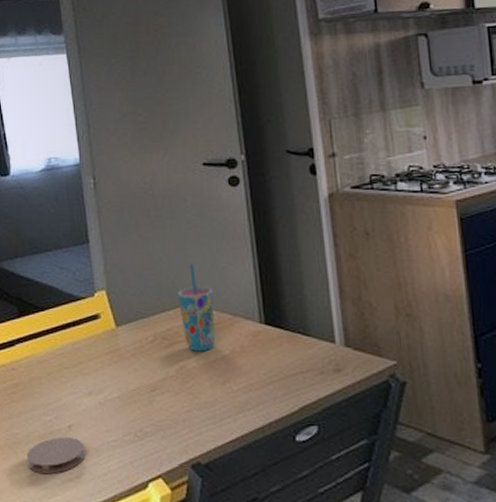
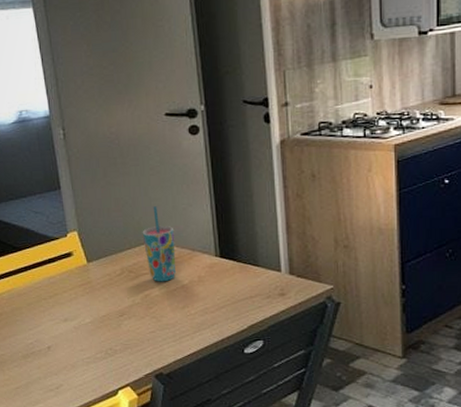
coaster: present [26,437,85,474] -> none [12,356,63,387]

